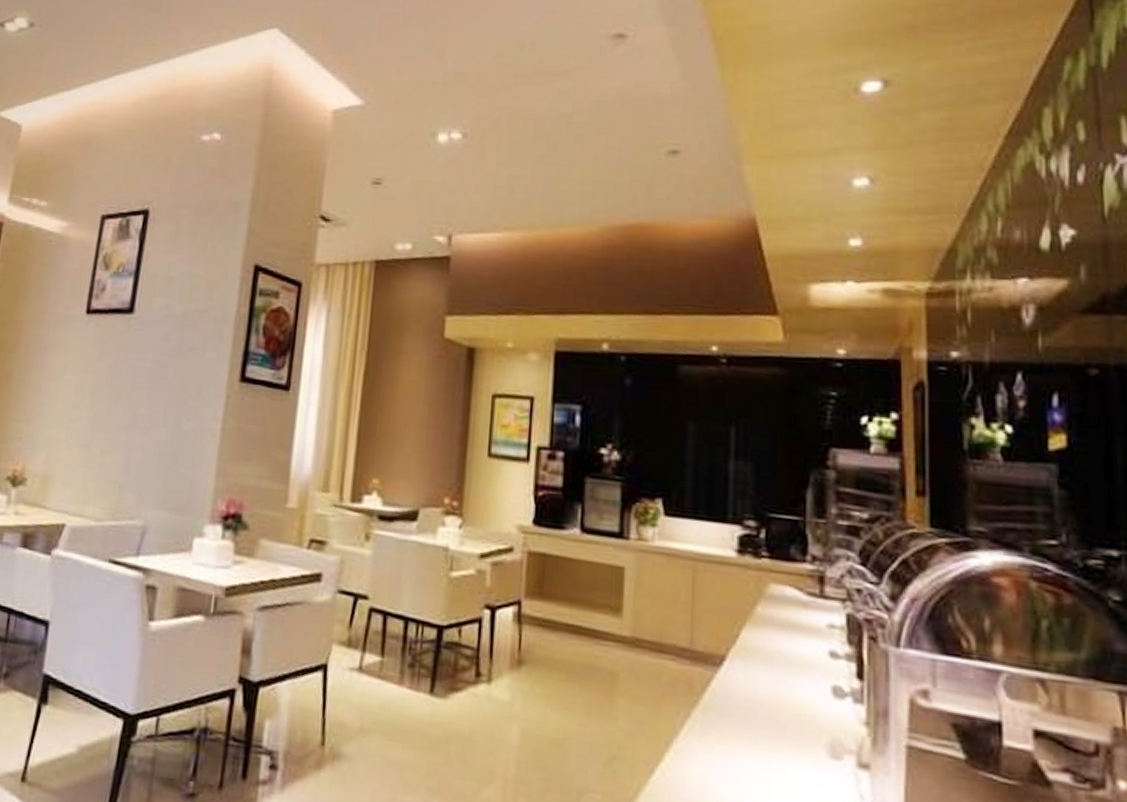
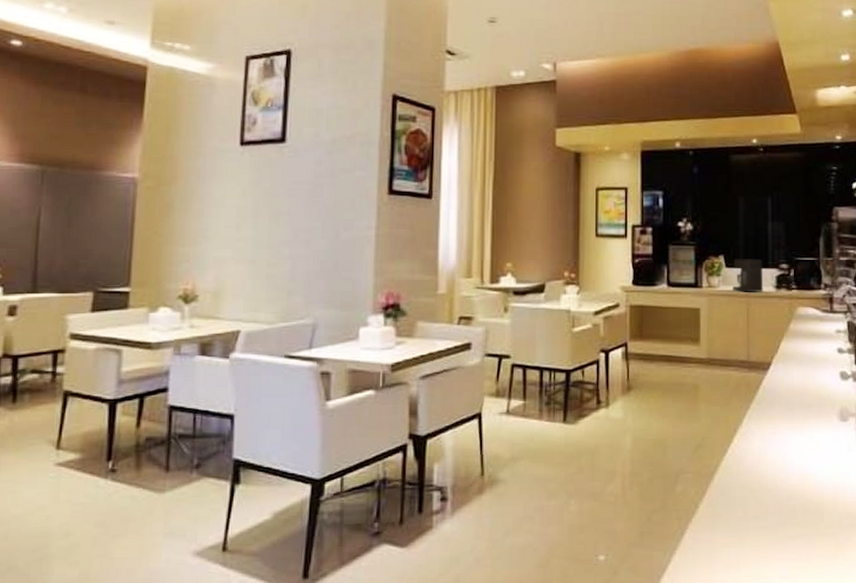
coffee maker: none [673,505,719,556] -> present [733,257,764,293]

